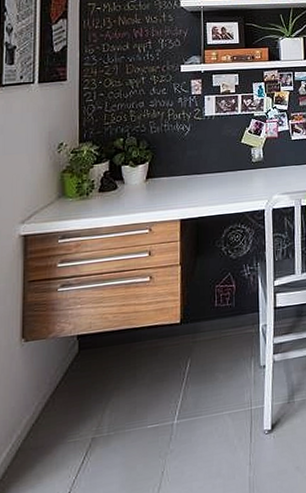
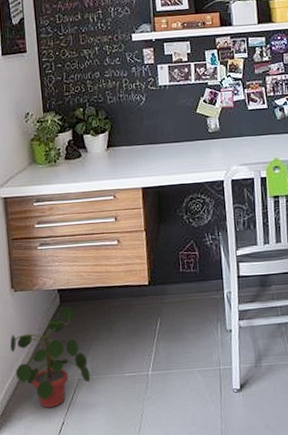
potted plant: none [13,354,107,478] -> present [10,306,91,408]

